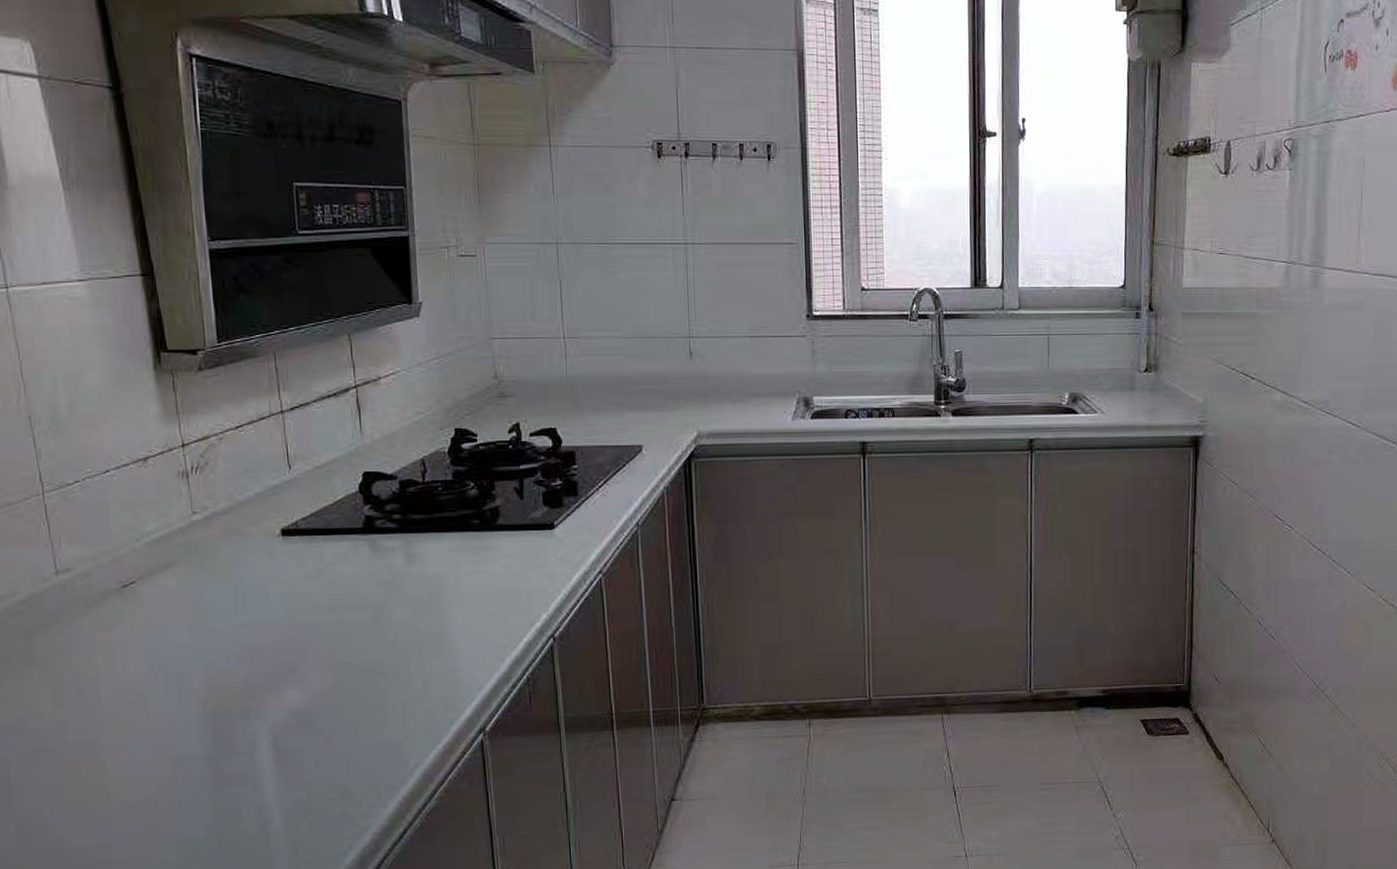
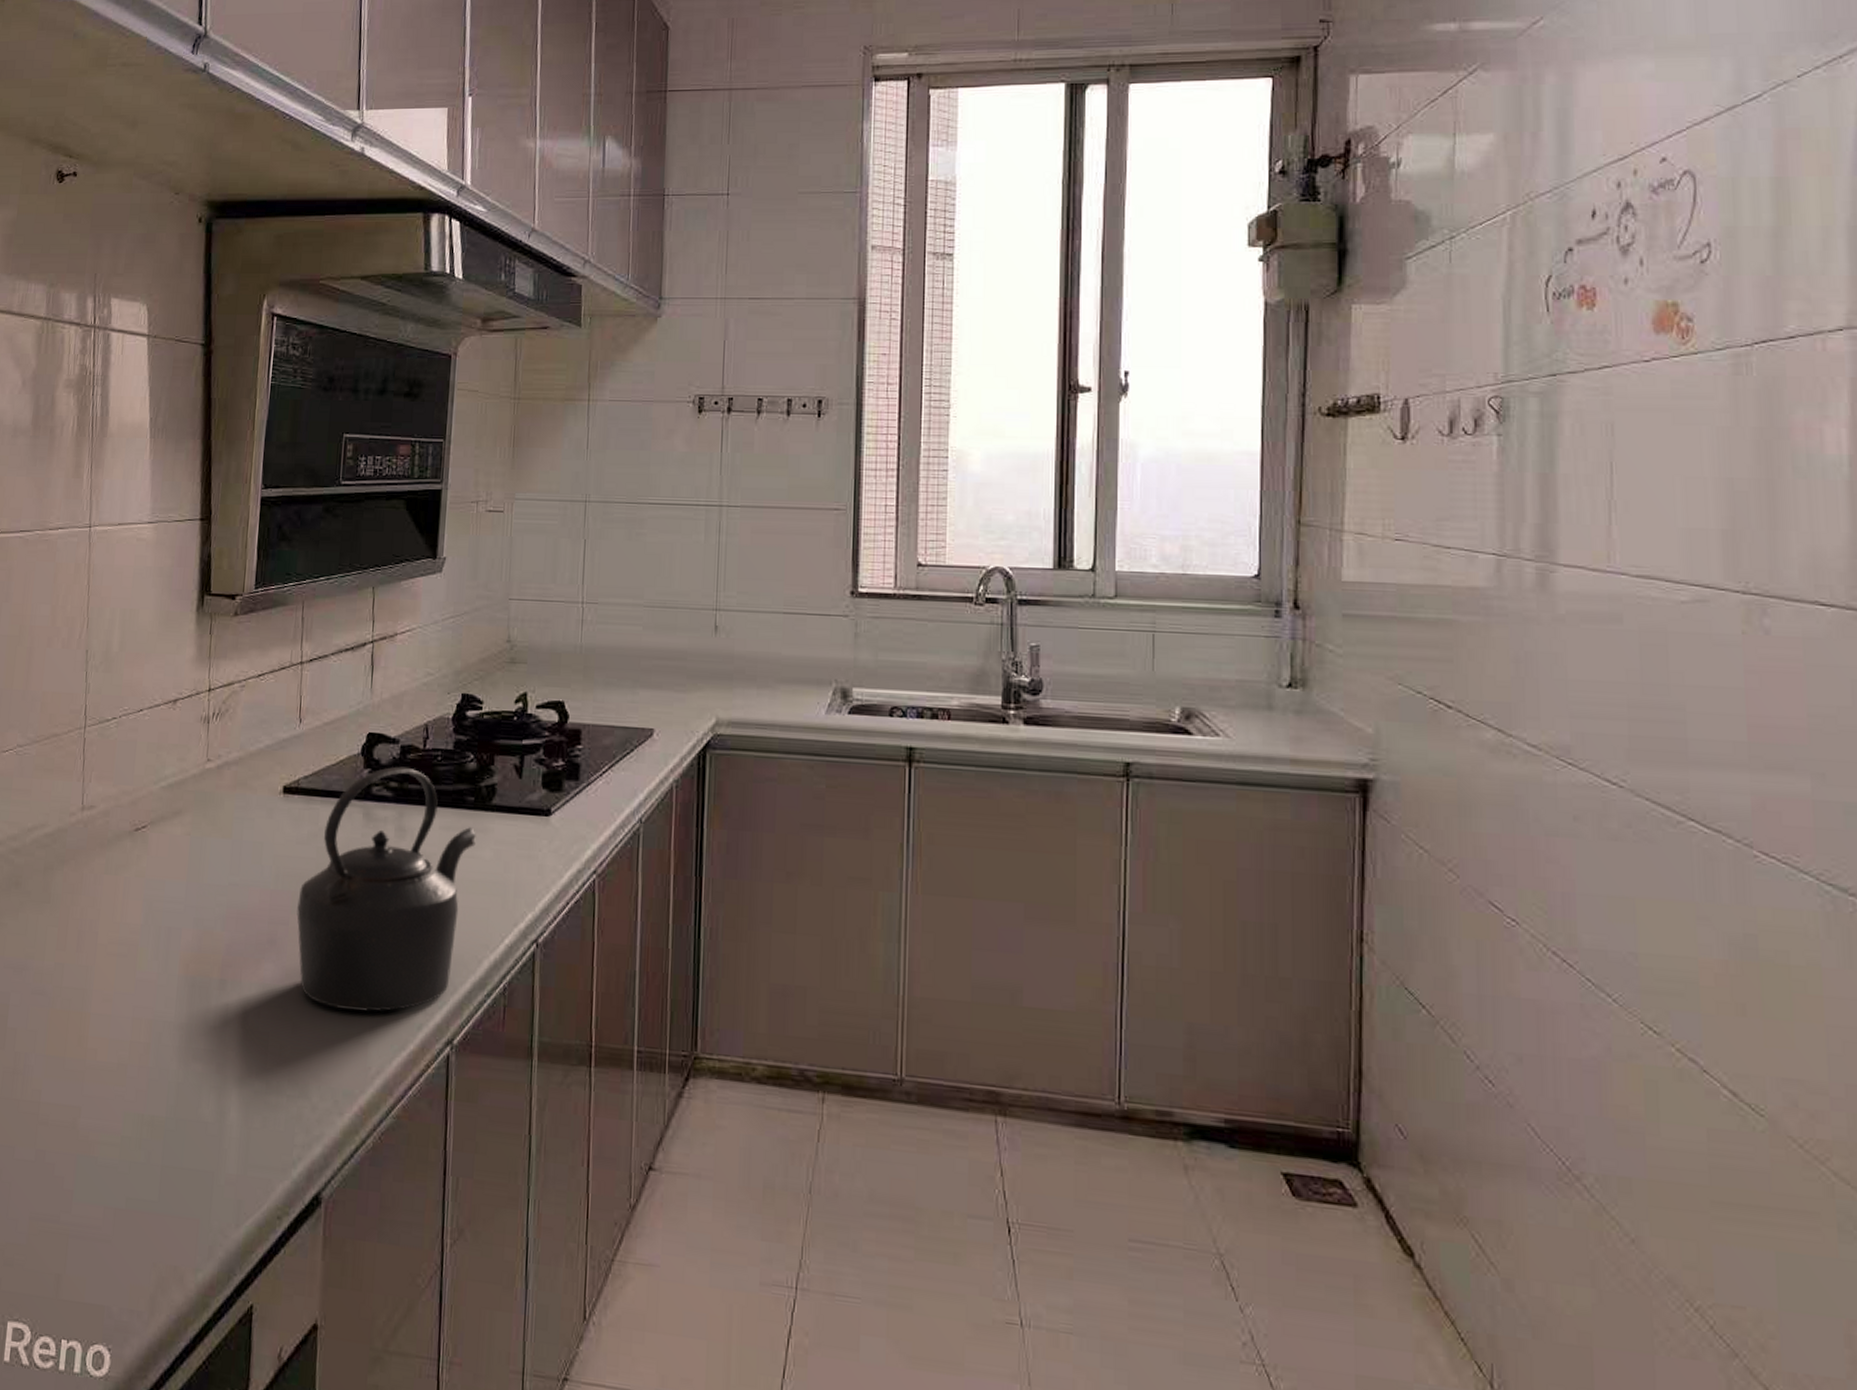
kettle: none [313,499,485,719] -> present [297,766,476,1013]

